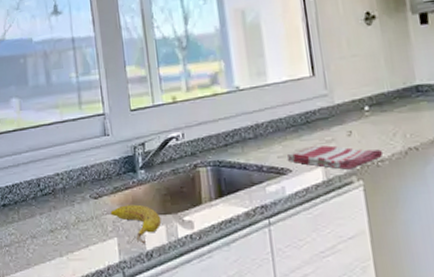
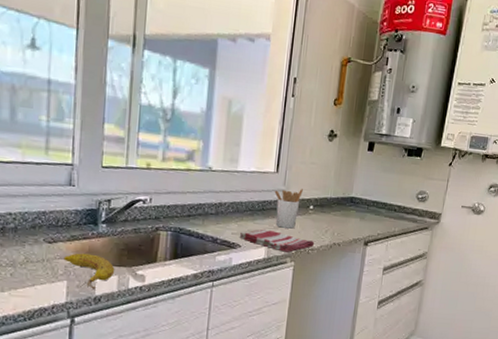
utensil holder: none [316,88,352,140] -> present [274,189,303,229]

